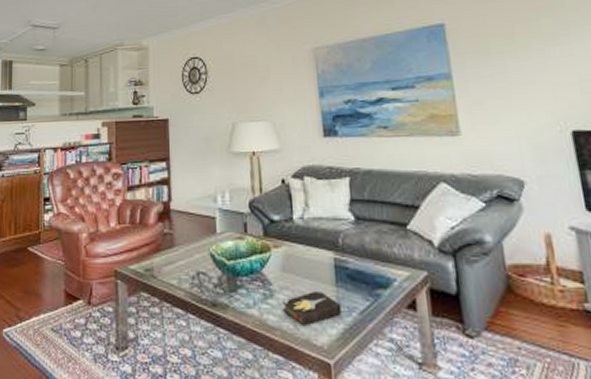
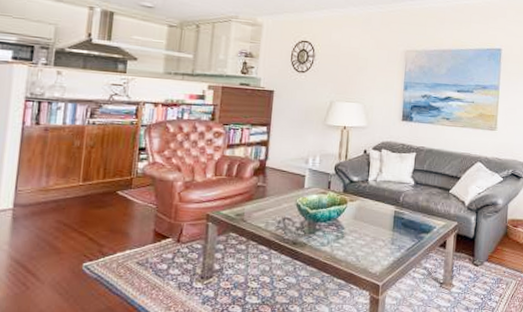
hardback book: present [282,290,342,327] -> none [350,233,394,259]

